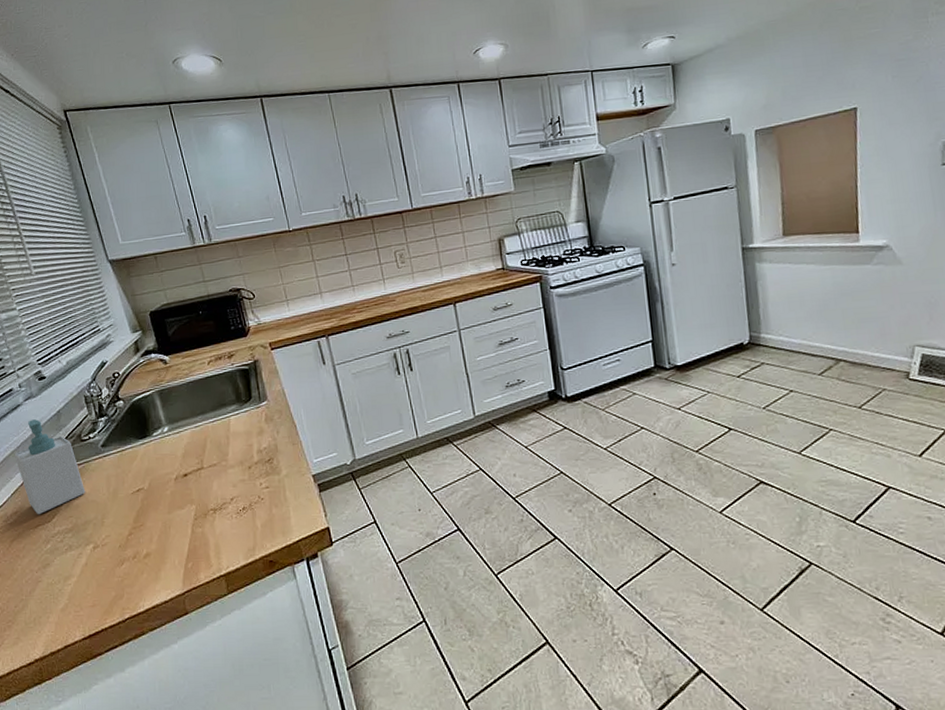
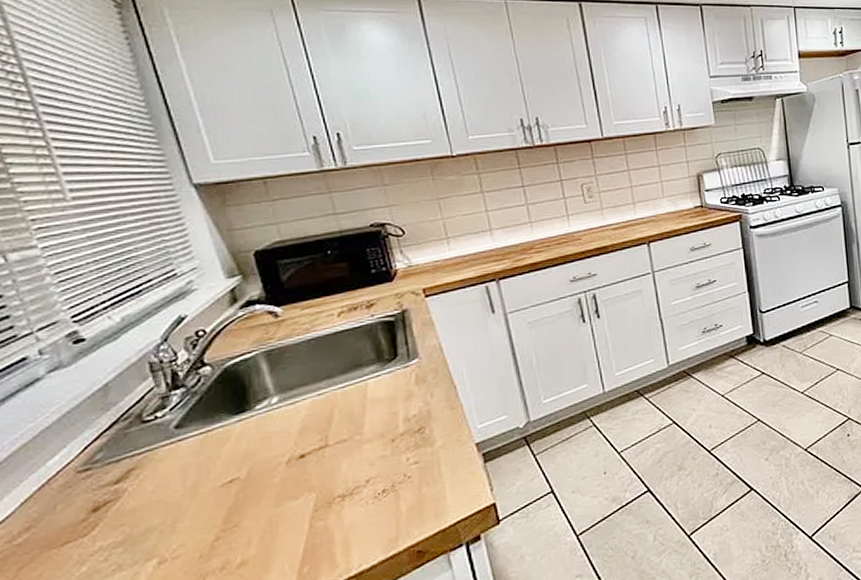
soap bottle: present [14,419,86,515] -> none [27,397,147,528]

